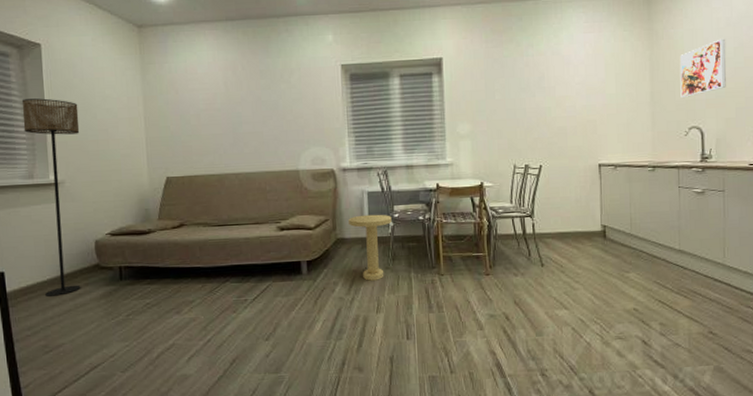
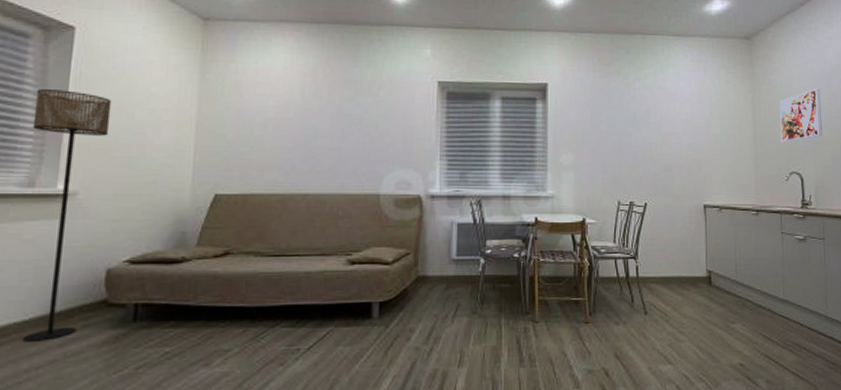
side table: present [349,214,392,281] -> none [433,249,483,328]

